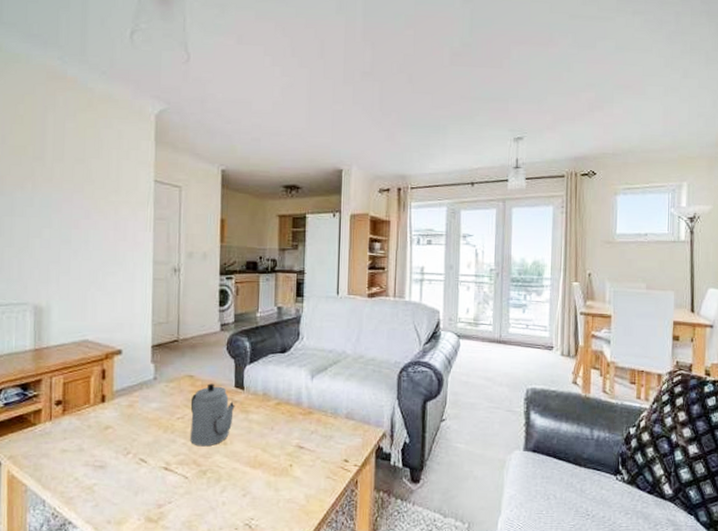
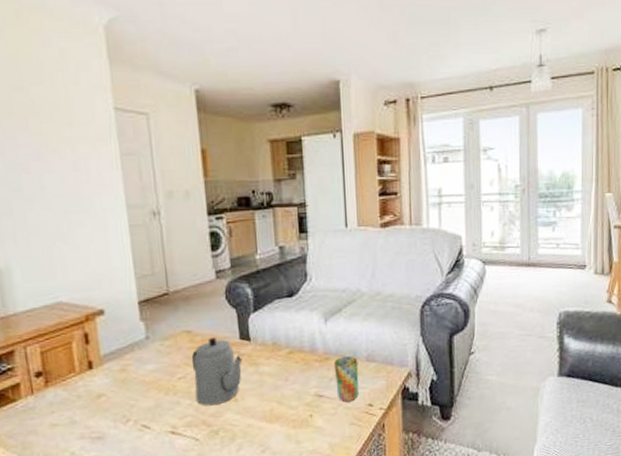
cup: none [316,412,338,456] -> present [333,356,359,403]

